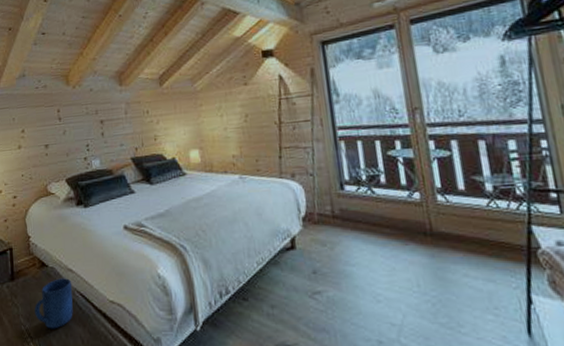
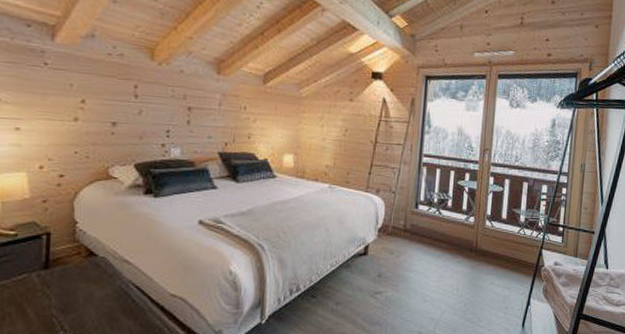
mug: present [35,278,73,329] -> none [73,269,126,322]

